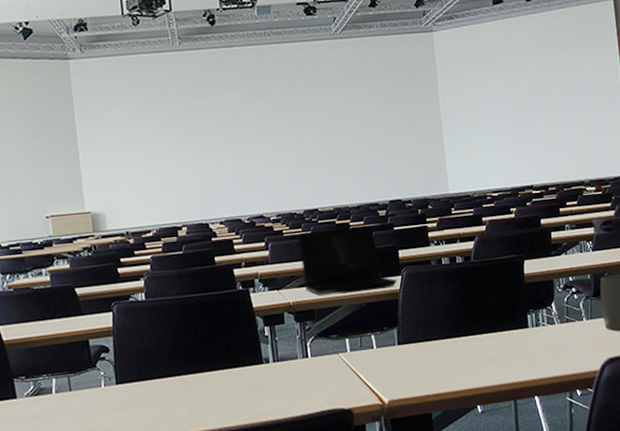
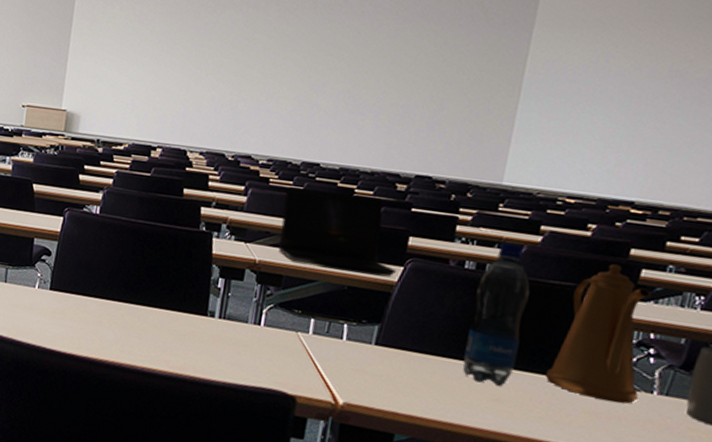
bottle: none [454,235,497,351] -> present [462,241,530,386]
coffee pot: none [516,233,575,337] -> present [545,263,652,404]

